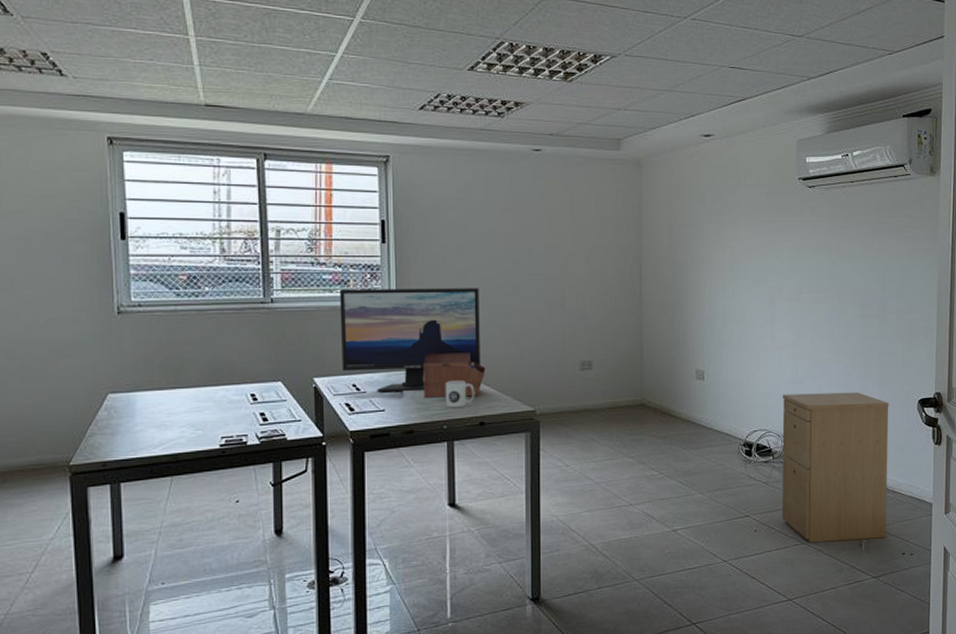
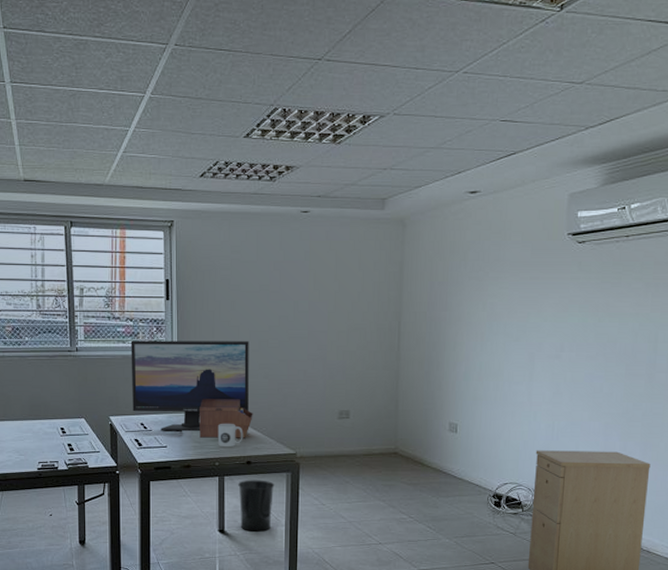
waste bin: none [470,442,513,503] -> present [238,480,275,532]

